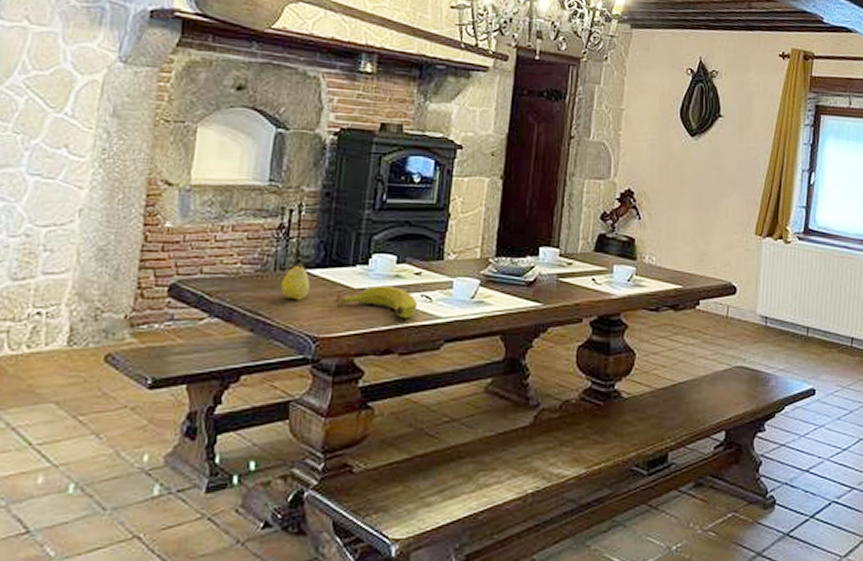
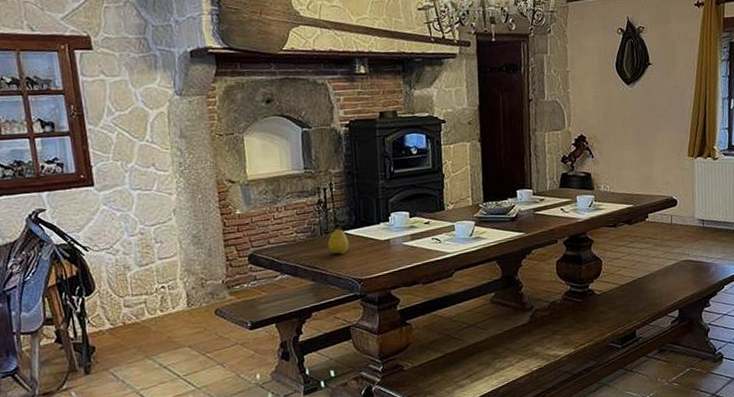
banana: present [334,285,418,319] -> none [369,234,431,258]

